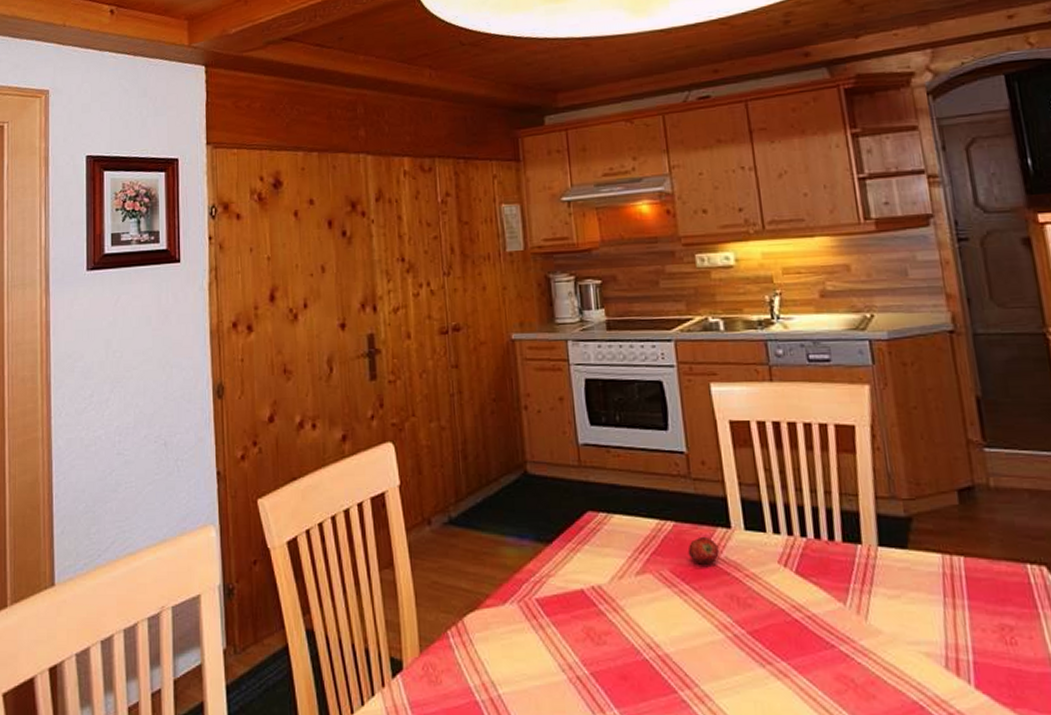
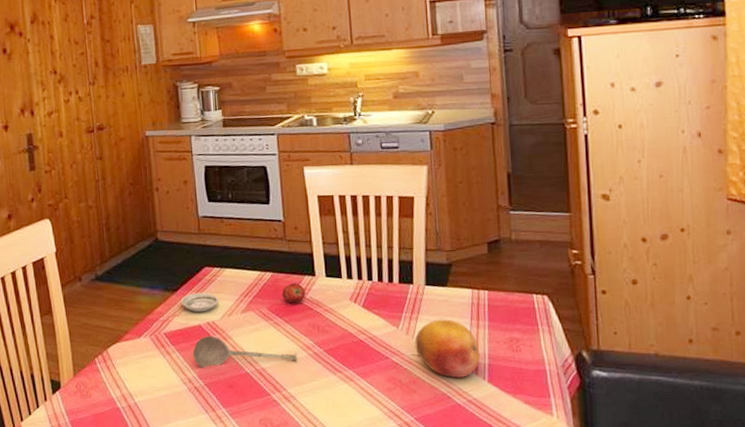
saucer: none [557,546,607,573] -> present [180,293,219,313]
soupspoon: none [573,606,713,650] -> present [192,336,298,368]
fruit: none [868,594,961,681] -> present [414,319,480,379]

